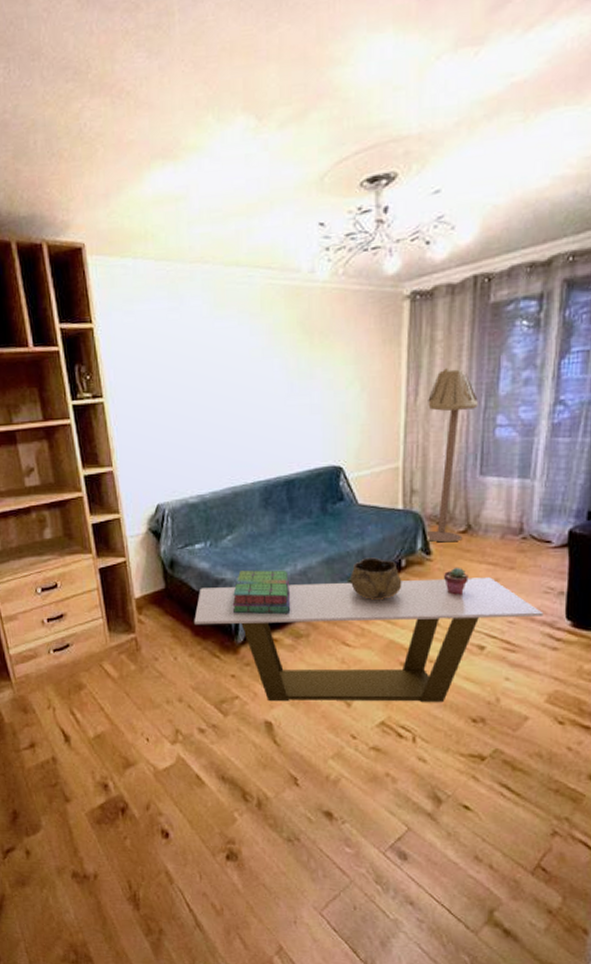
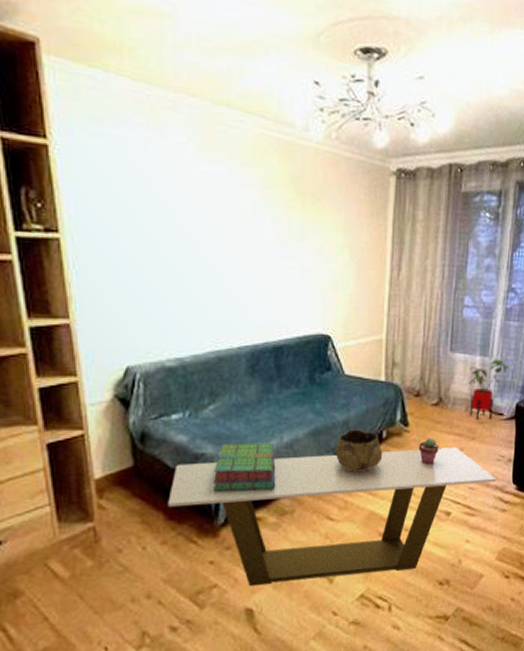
floor lamp: present [426,368,478,543] -> none [405,247,450,414]
house plant: none [505,481,561,548] -> present [469,359,511,420]

